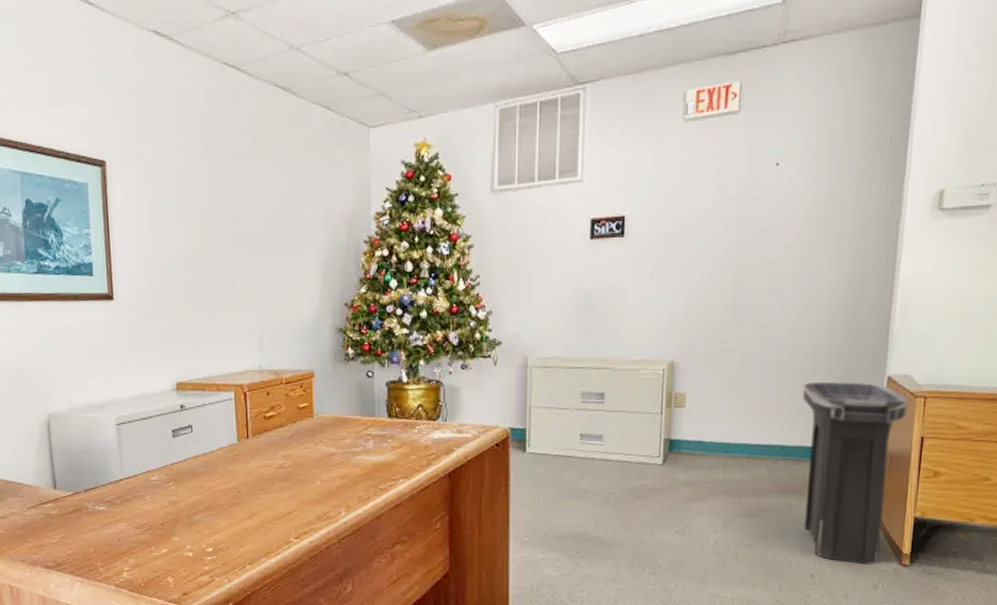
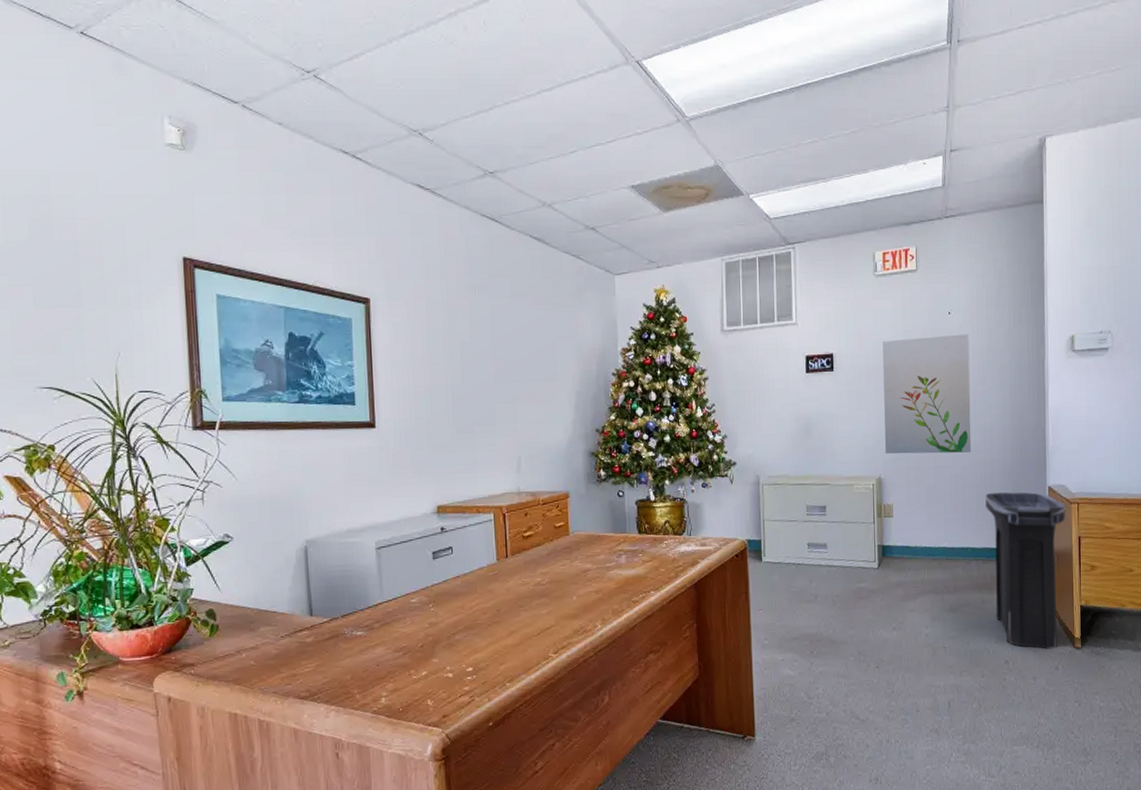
wall art: none [680,190,801,335] -> present [883,334,972,454]

